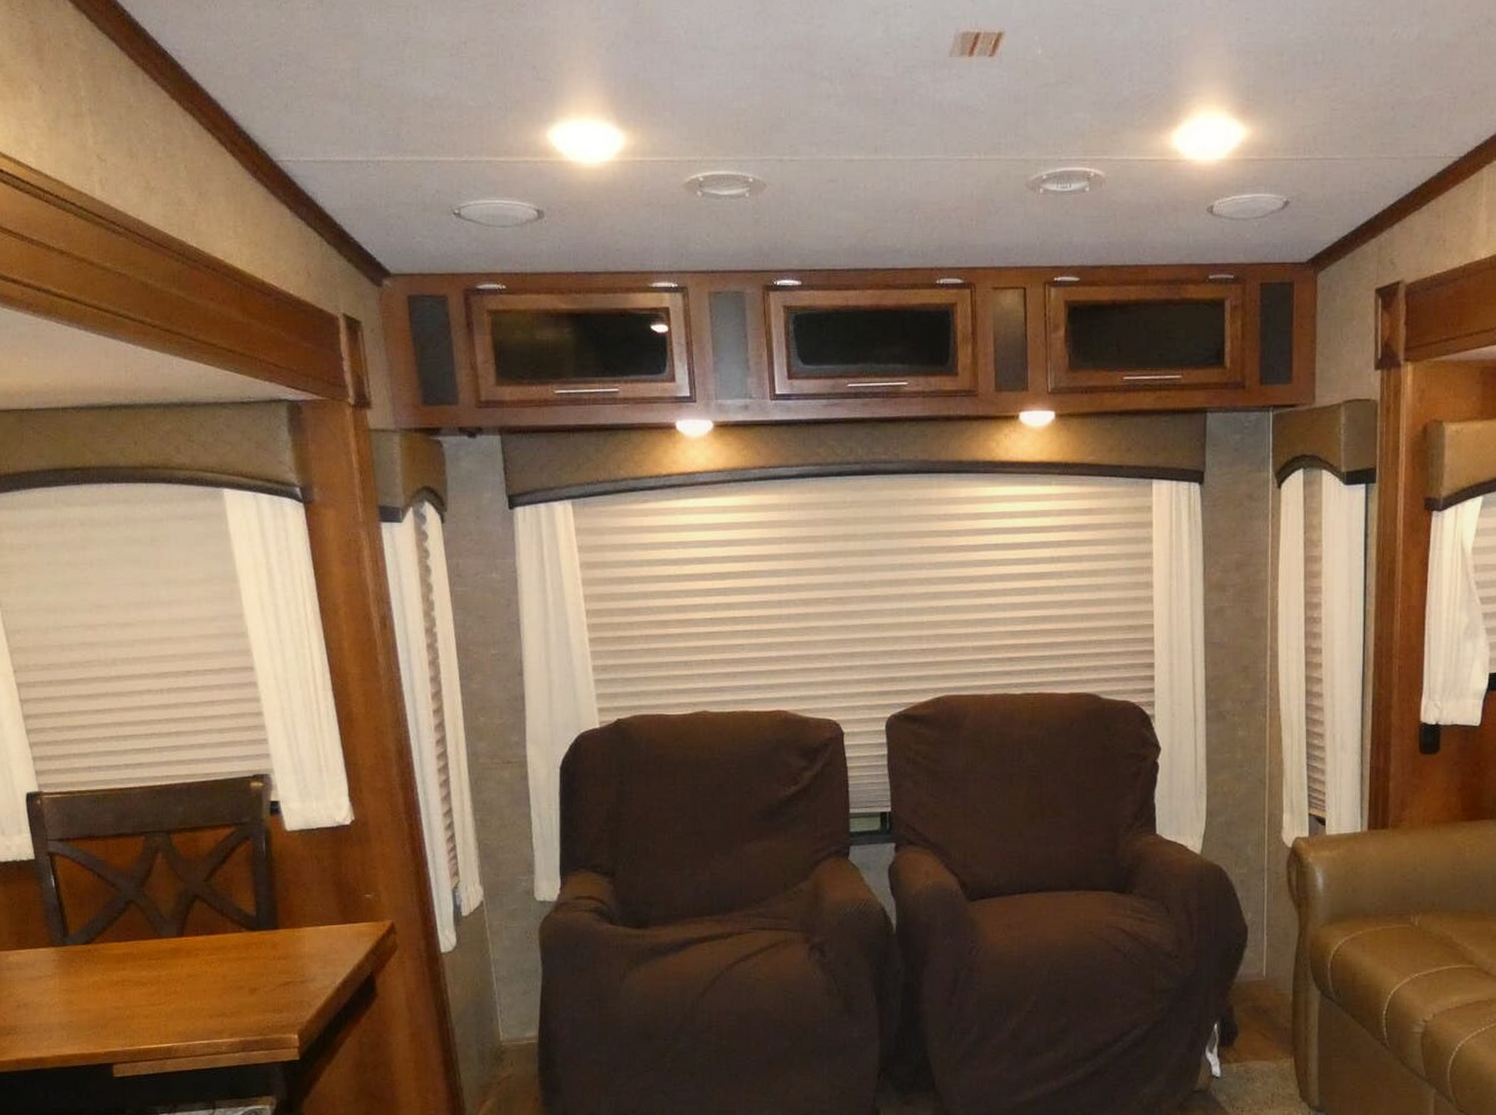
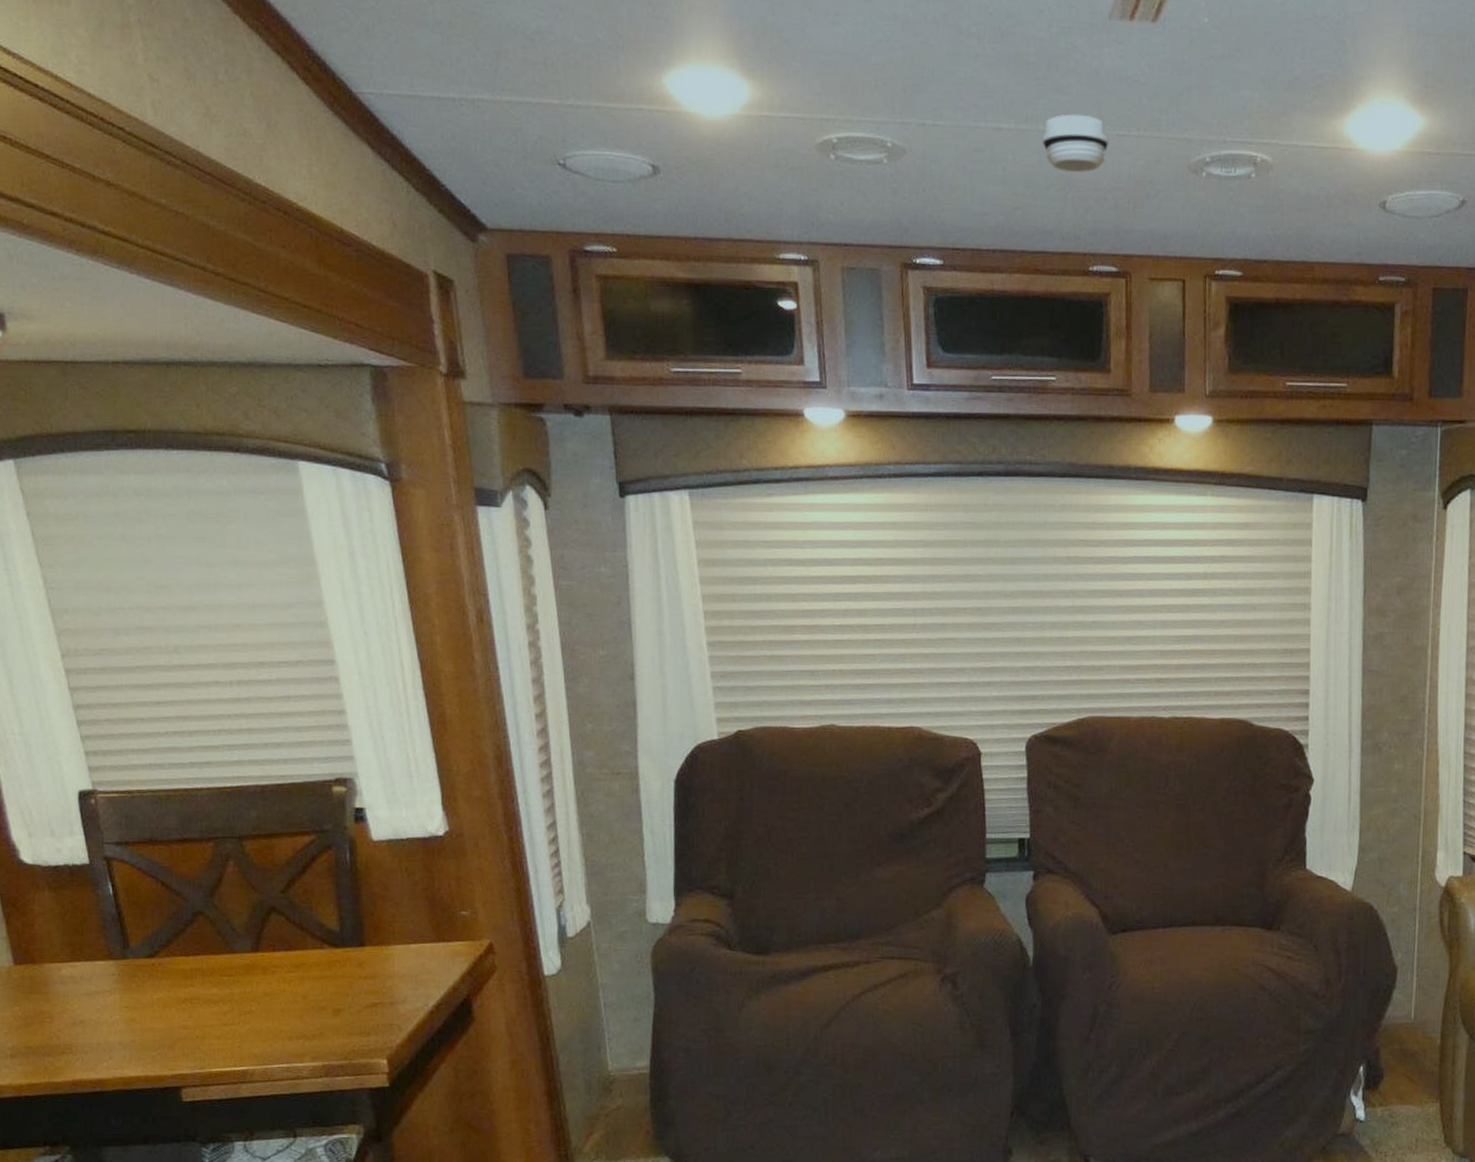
smoke detector: none [890,143,952,195] -> present [1042,114,1109,172]

